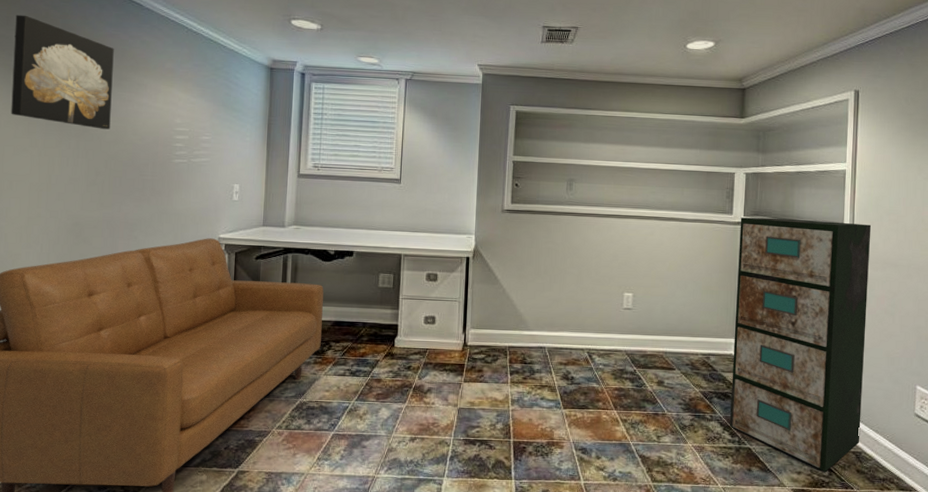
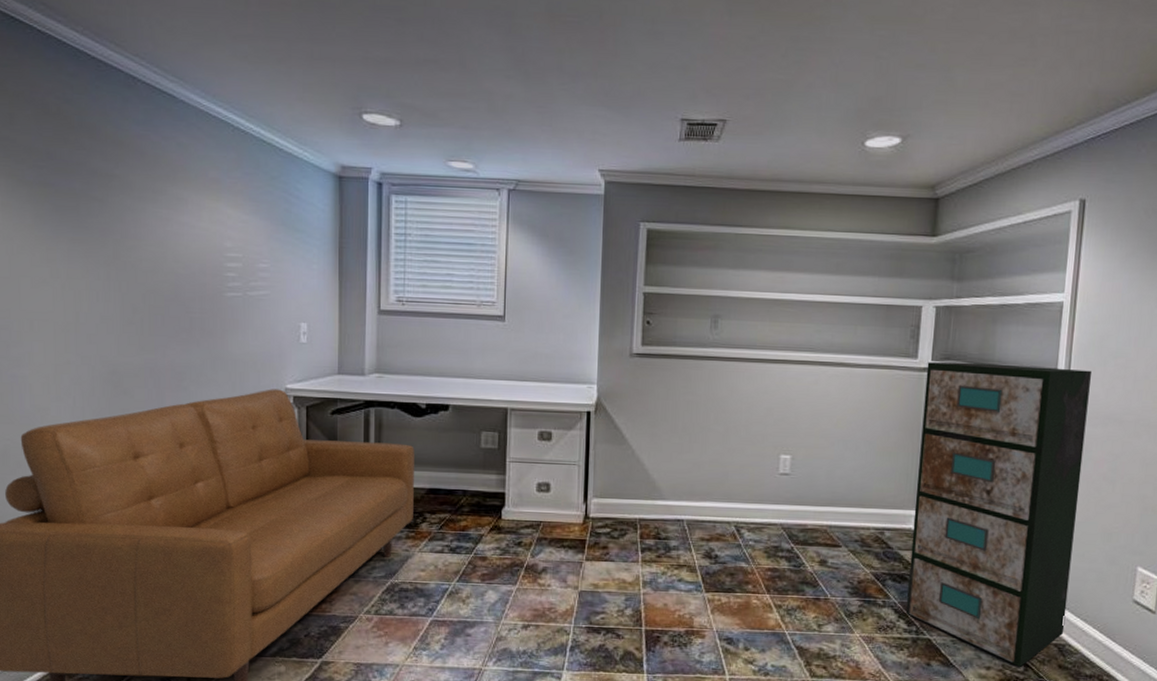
wall art: present [11,14,114,130] -> none [20,110,146,256]

